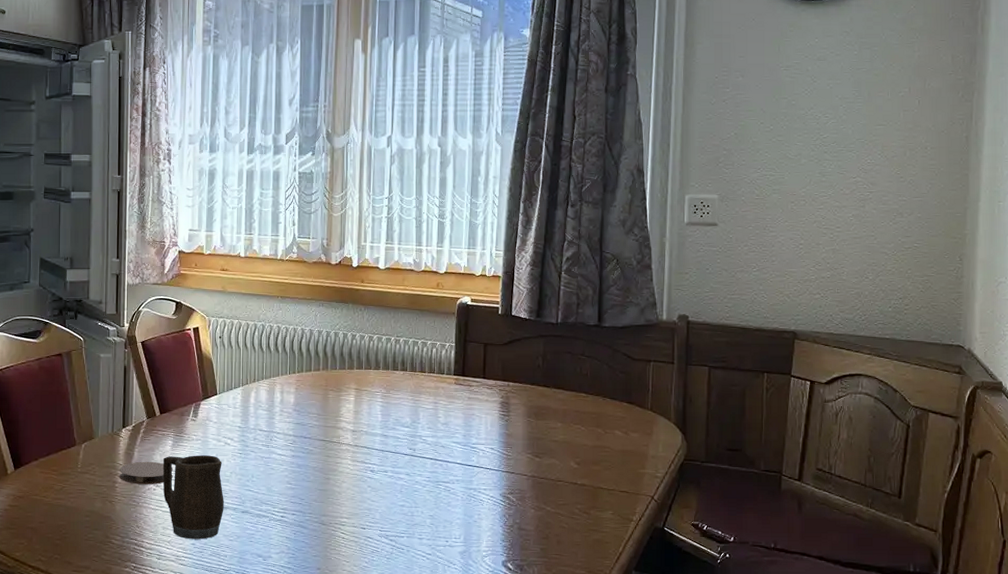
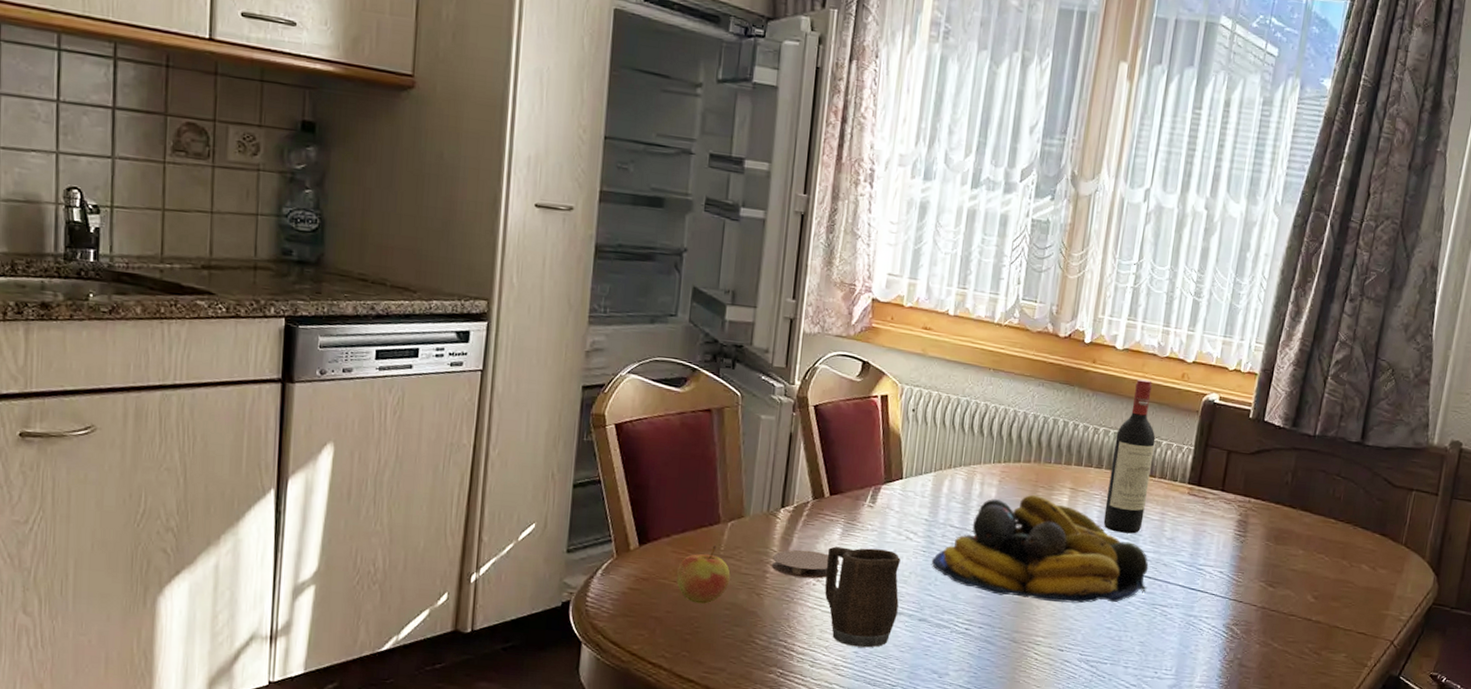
apple: none [45,464,87,513] -> present [676,545,731,604]
fruit bowl: none [248,397,430,487] -> present [932,494,1149,604]
wine bottle: none [386,291,421,422] -> present [1103,379,1156,534]

